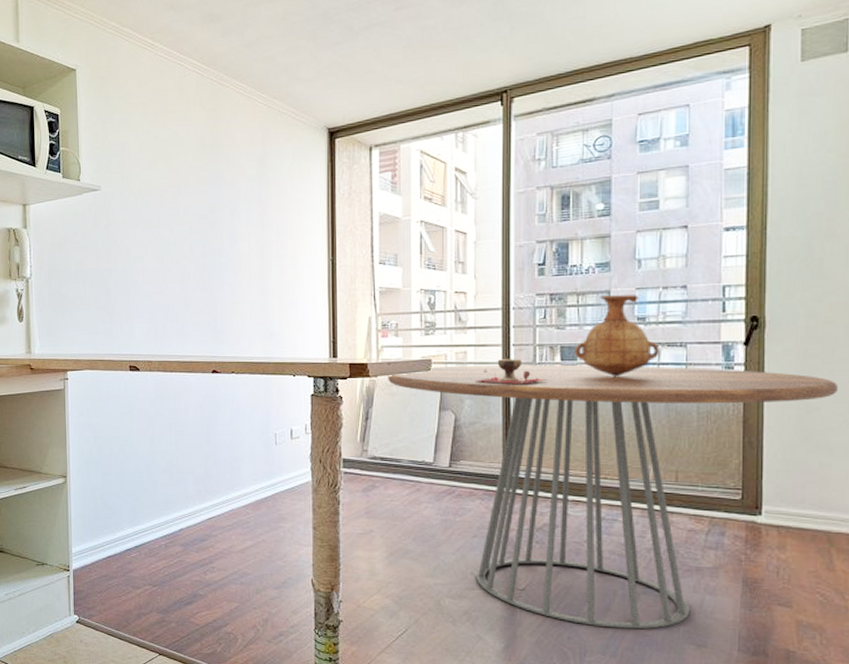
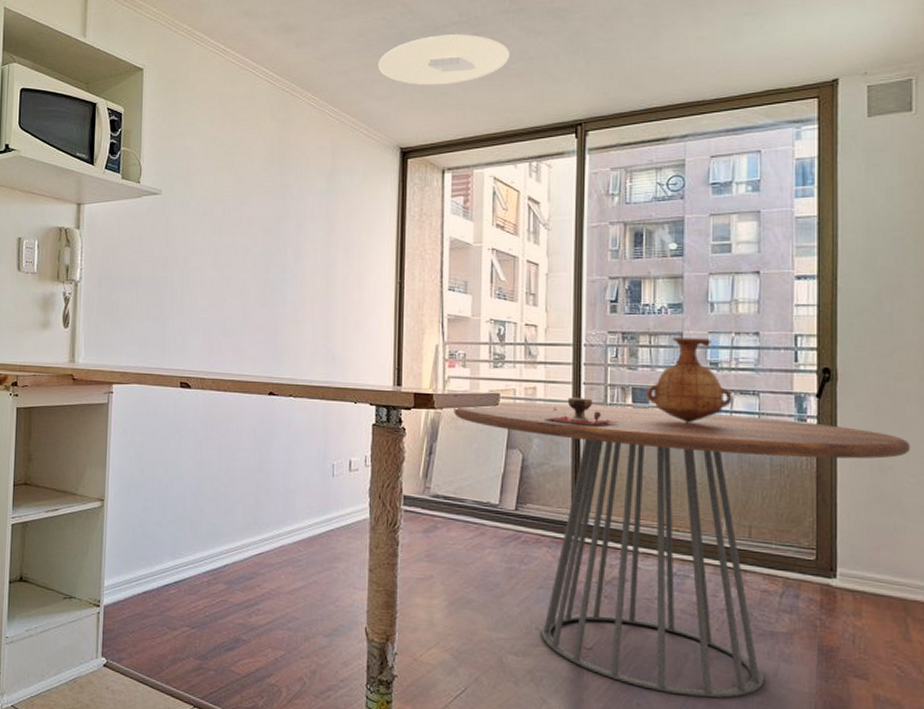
ceiling light: none [302,9,434,65] -> present [377,34,510,86]

